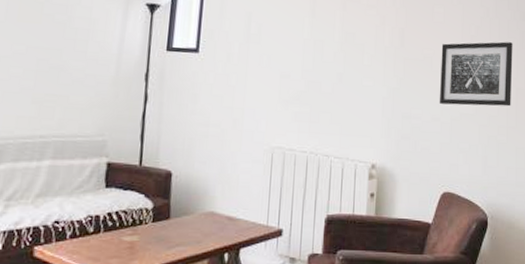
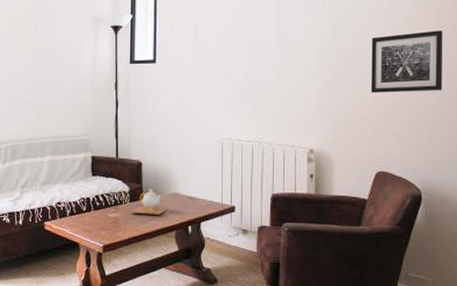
teapot: none [153,206,201,239] -> present [131,189,168,215]

